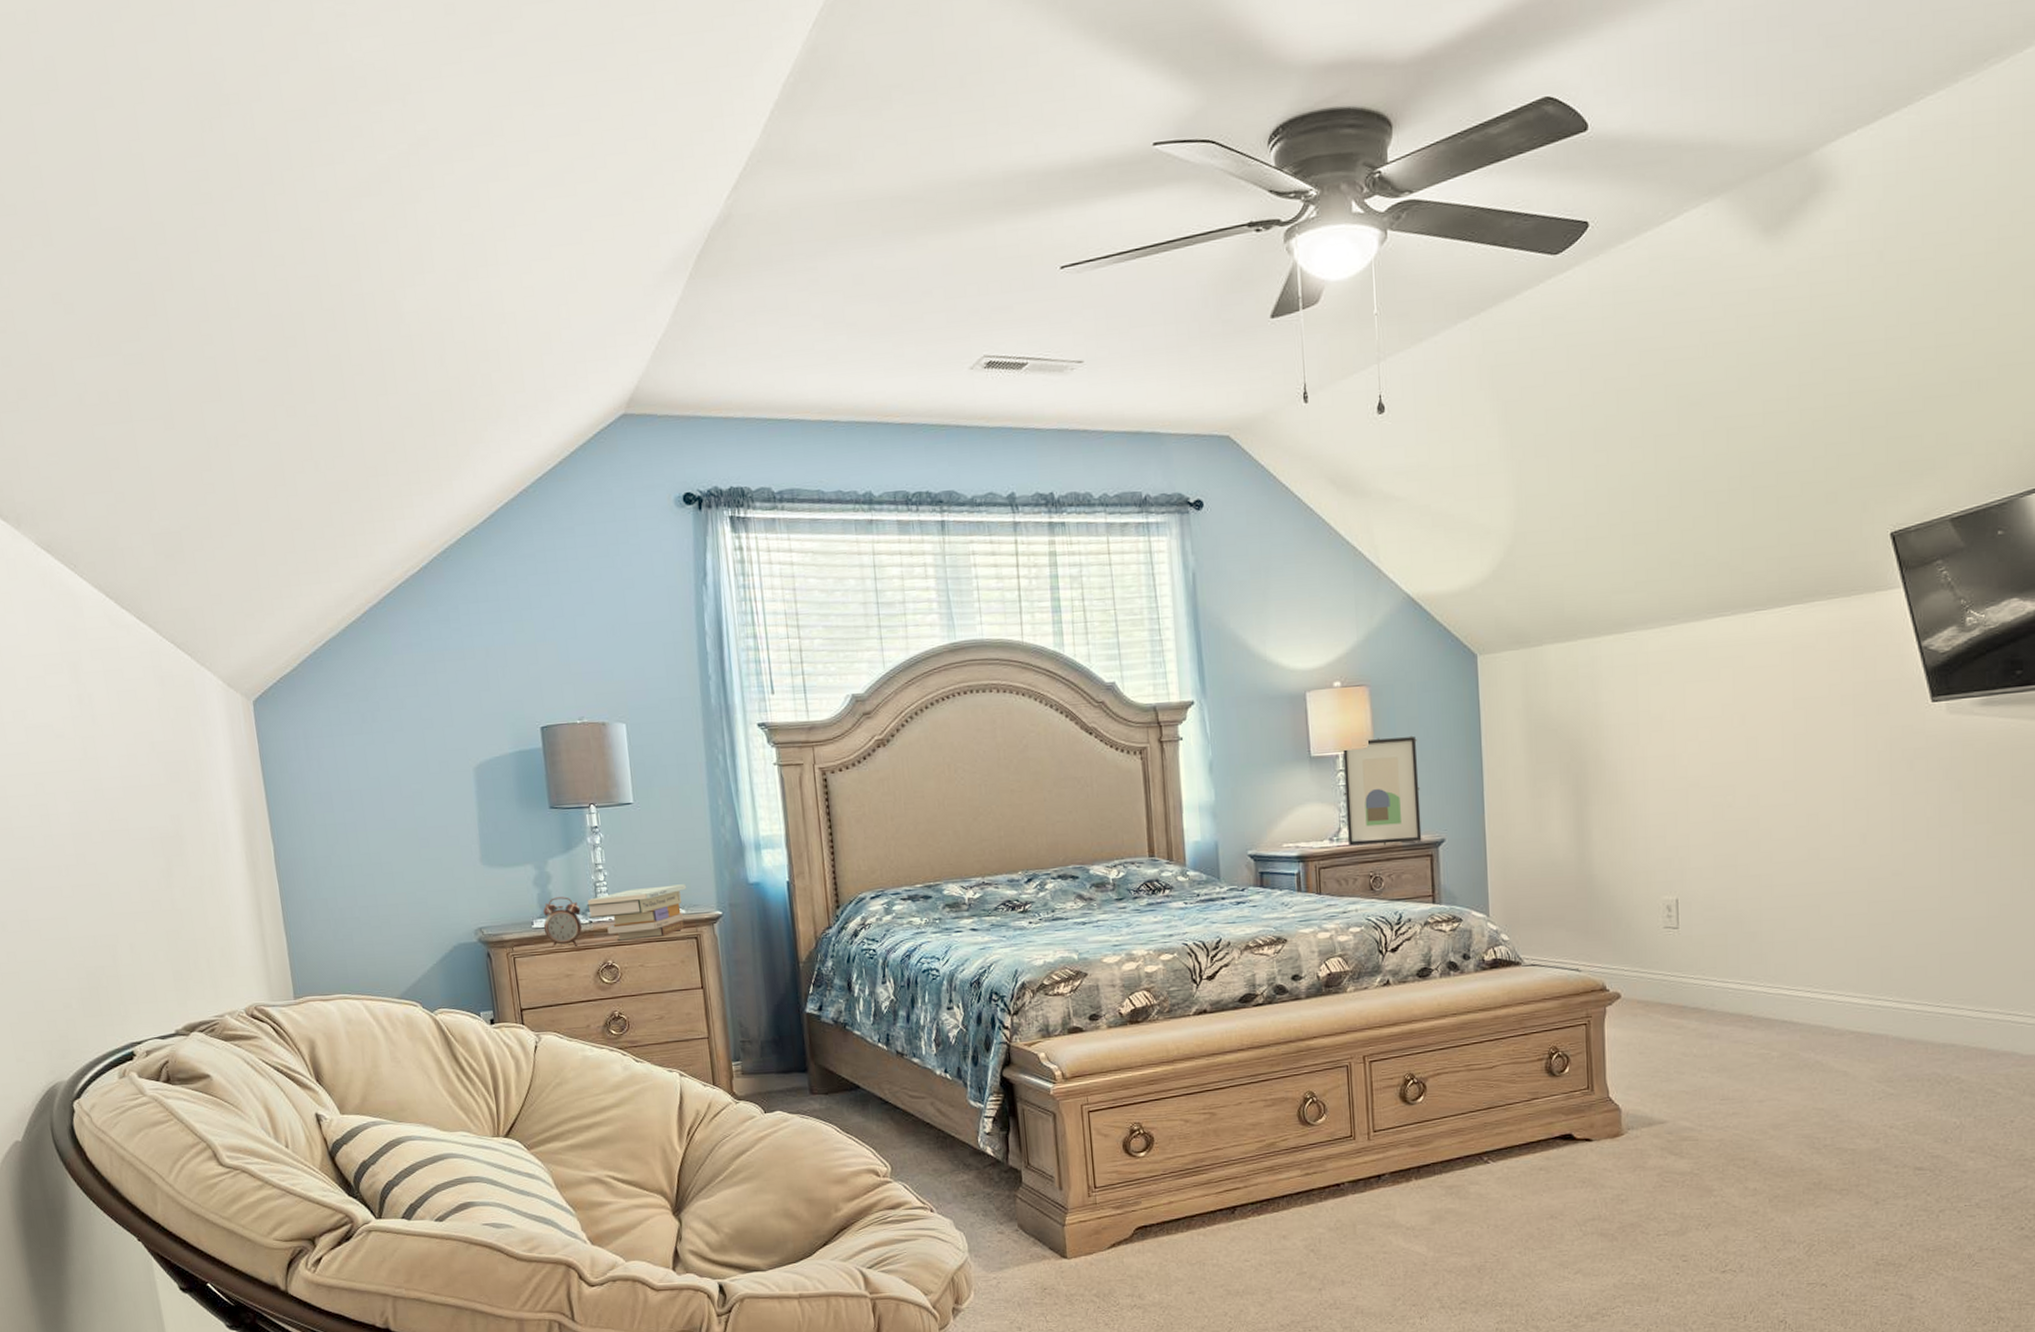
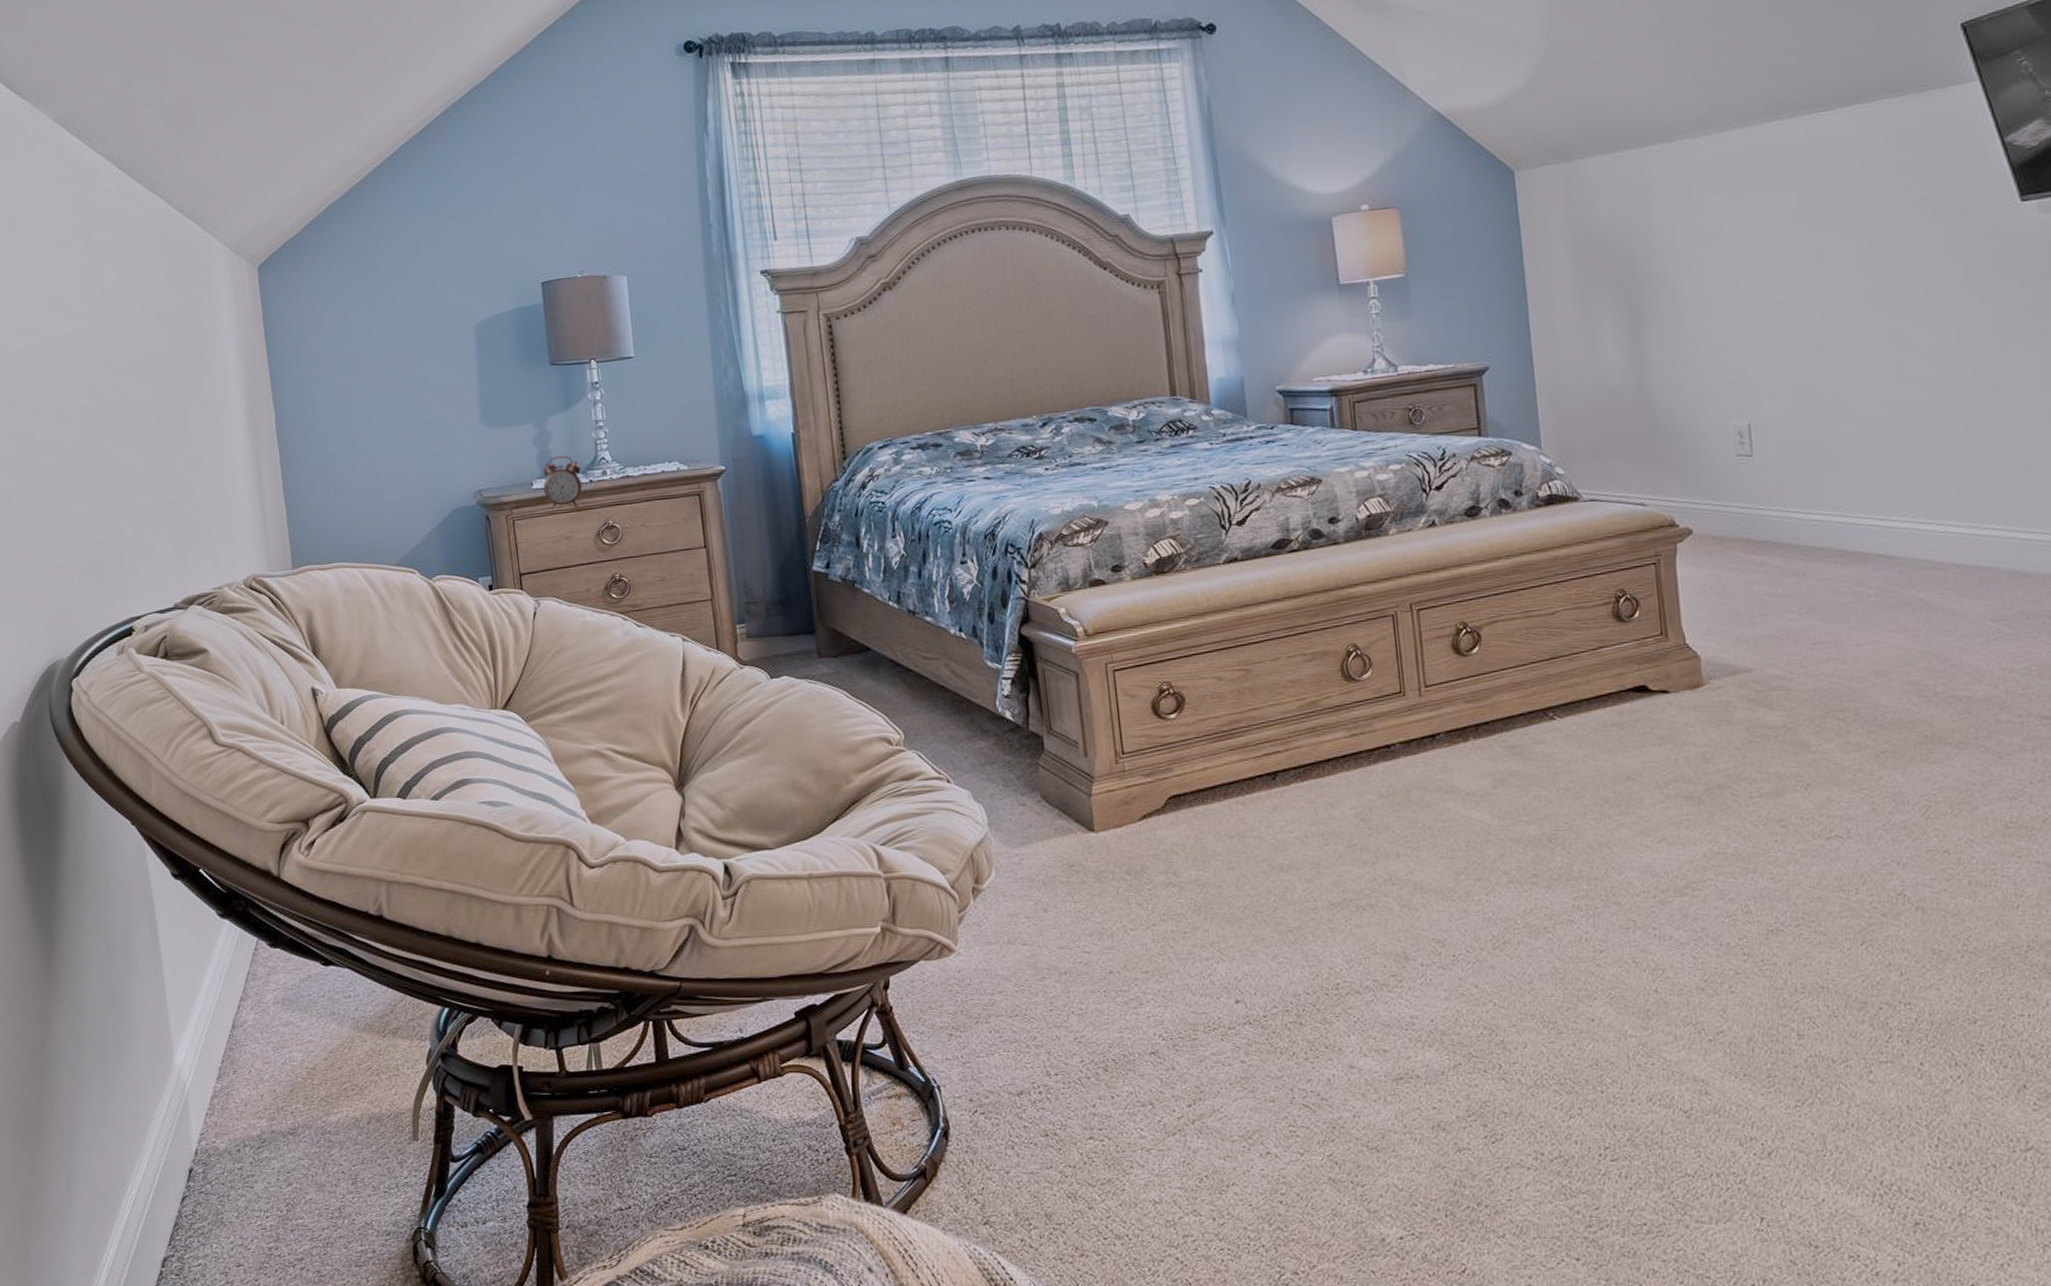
books: present [586,884,686,942] -> none [587,439,688,501]
picture frame: present [1343,735,1422,846] -> none [1374,258,1464,378]

